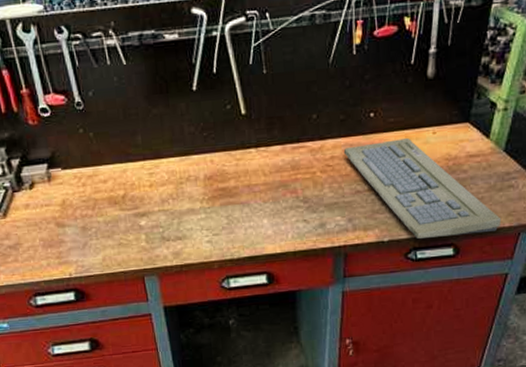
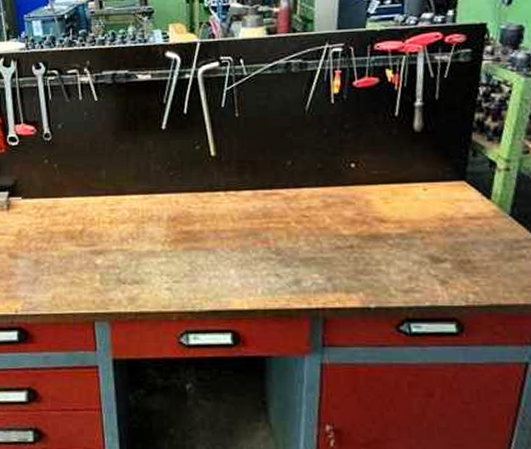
keyboard: present [343,138,502,239] -> none [321,193,514,309]

